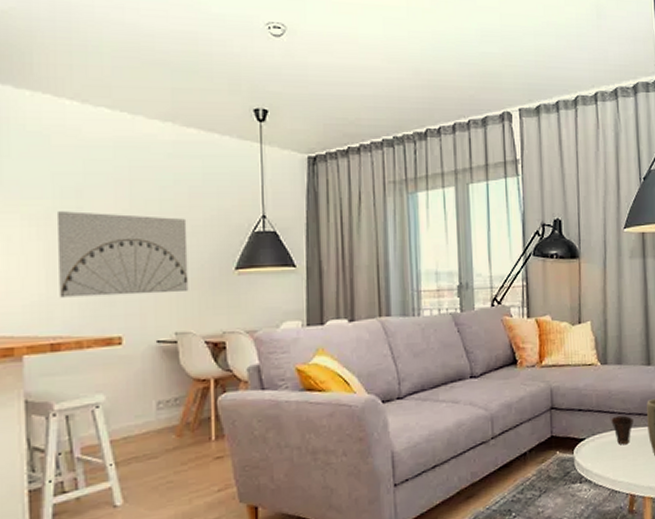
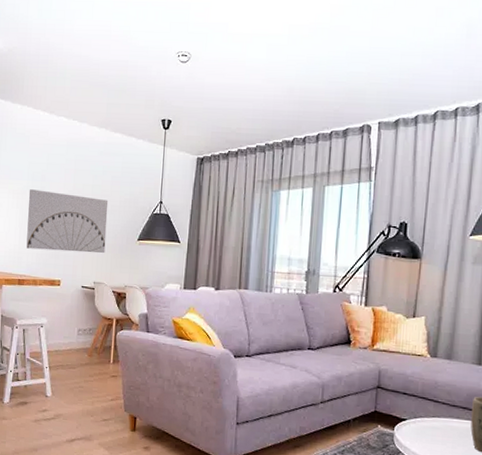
cup: present [611,415,634,445] -> none [434,405,457,433]

